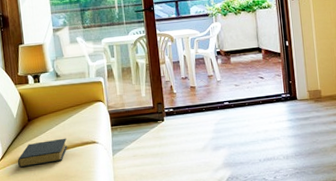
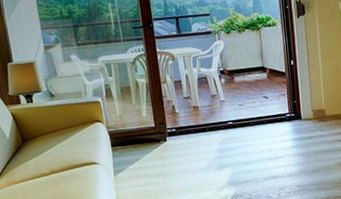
hardback book: present [18,138,67,168] -> none [14,159,66,190]

